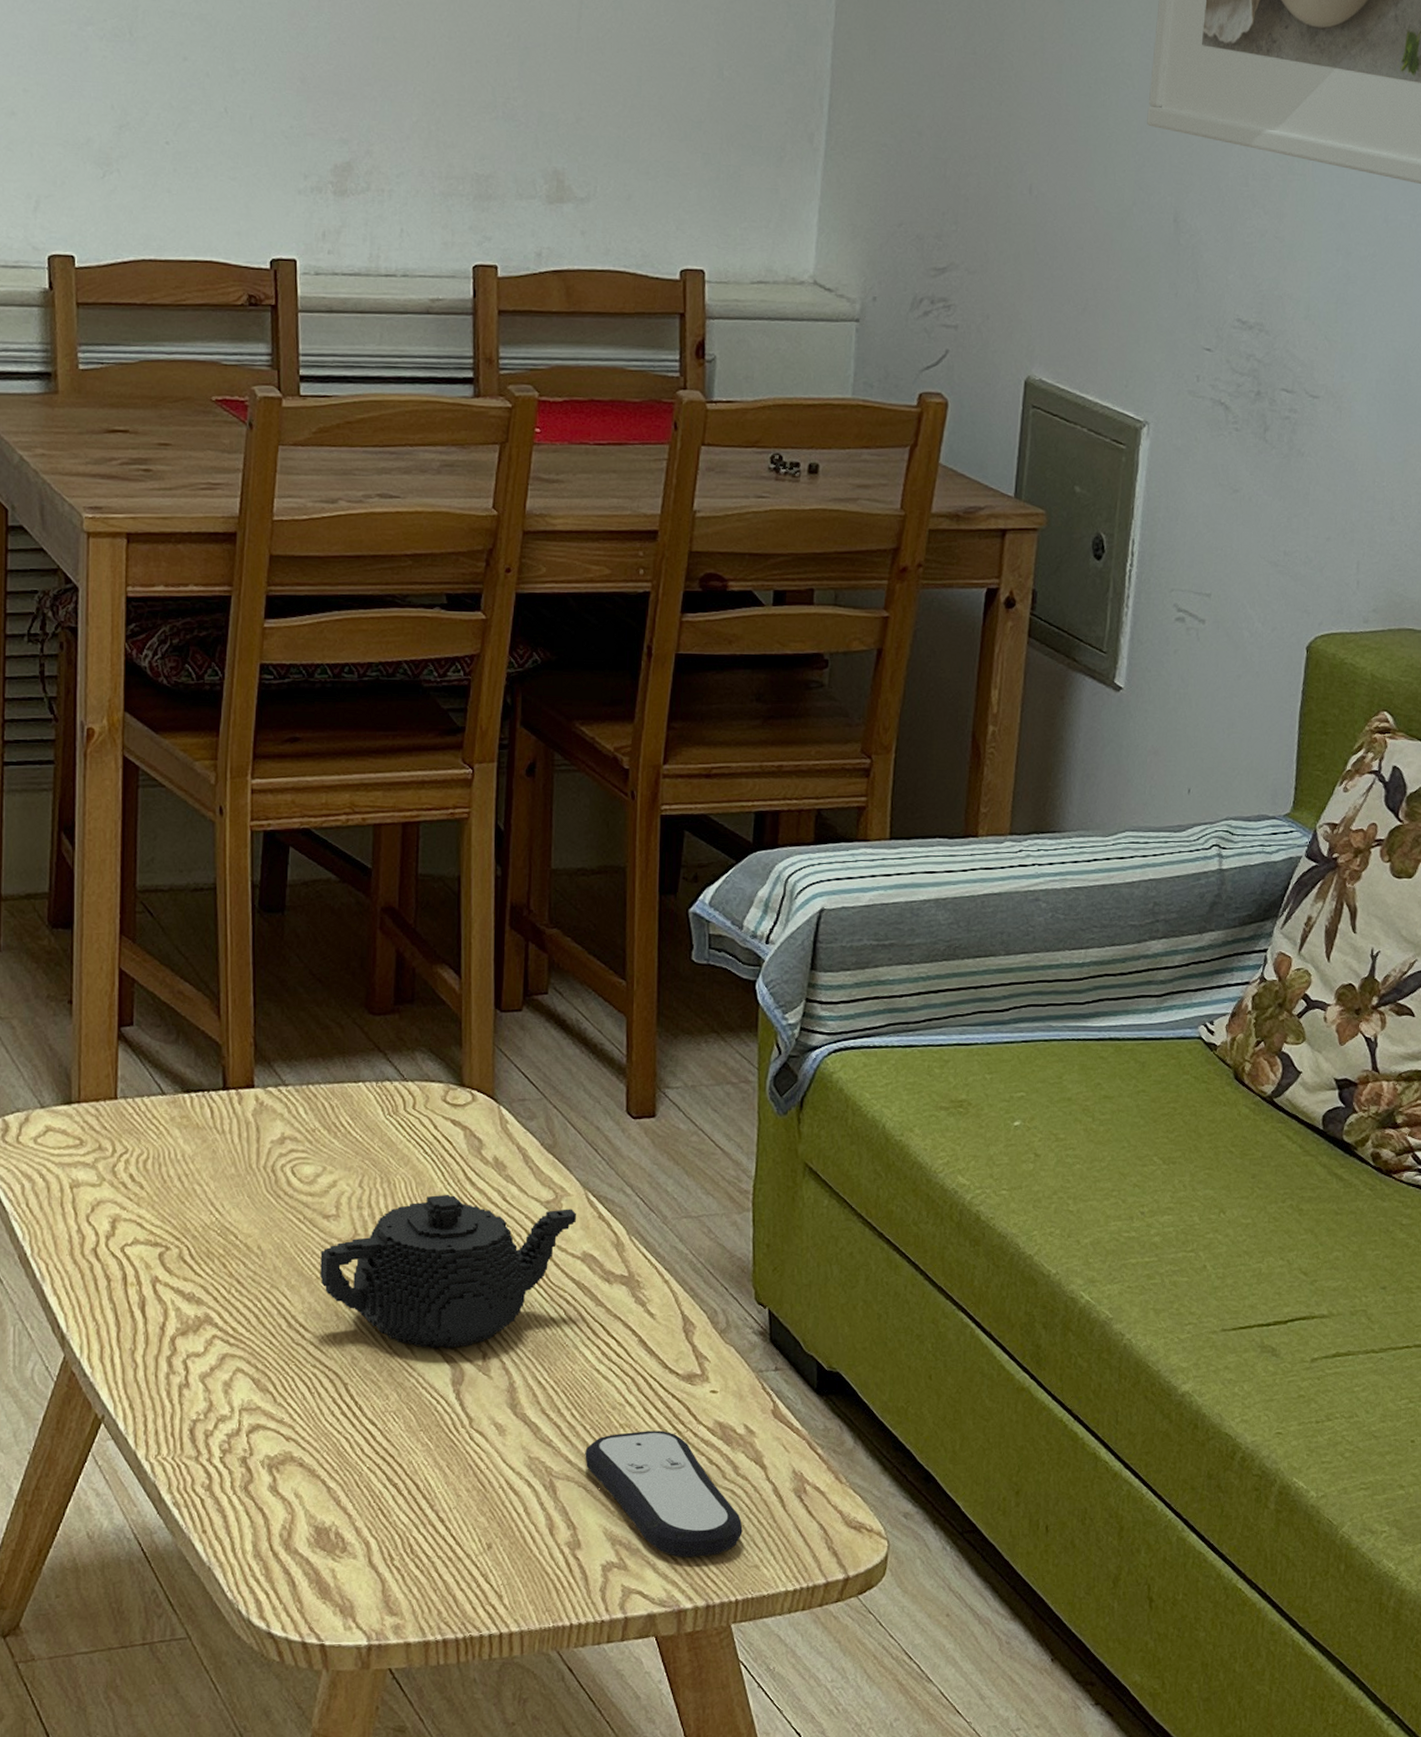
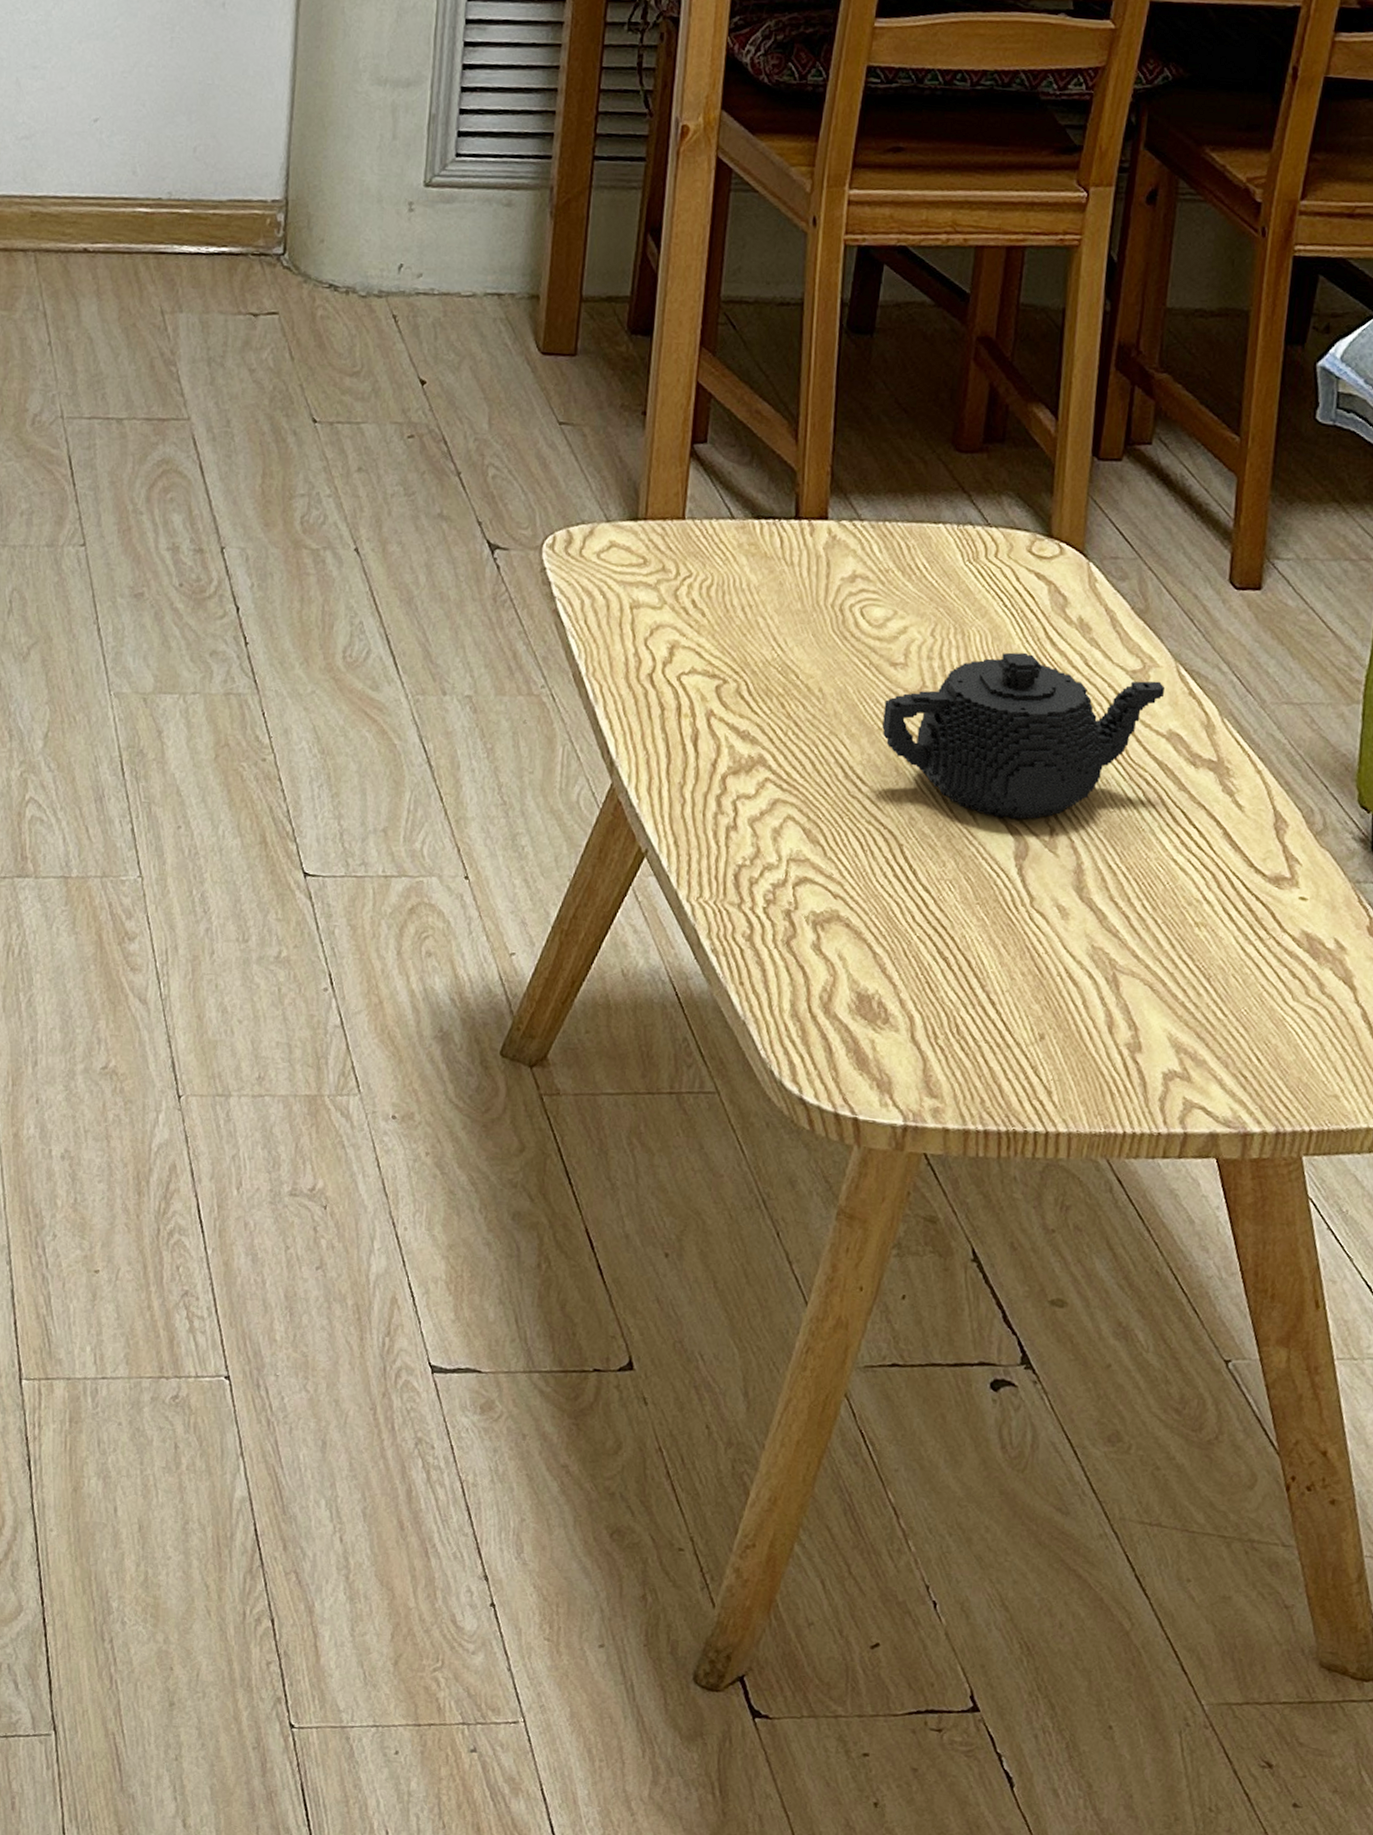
remote control: present [585,1430,743,1558] -> none [1153,932,1324,1079]

